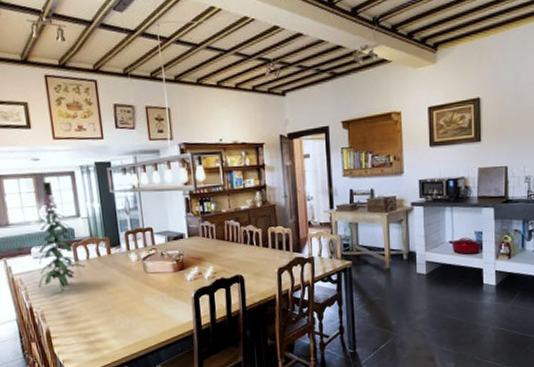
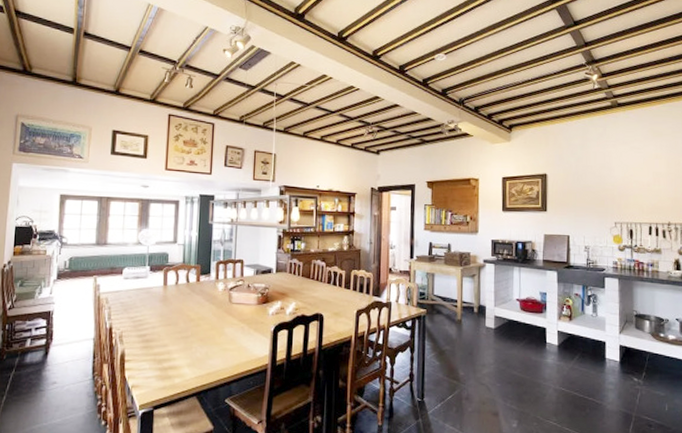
plant: present [36,181,86,291] -> none [123,207,173,314]

